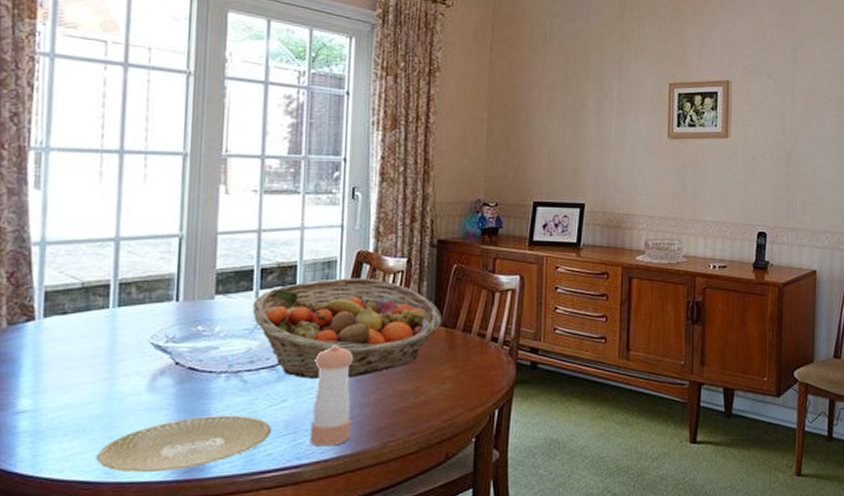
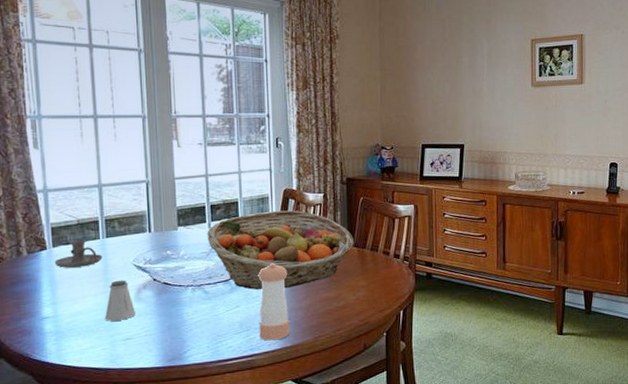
candle holder: none [43,307,110,346] -> present [54,239,102,268]
plate: present [97,415,272,473] -> none [104,318,230,361]
saltshaker: none [102,363,147,418] -> present [104,280,136,321]

